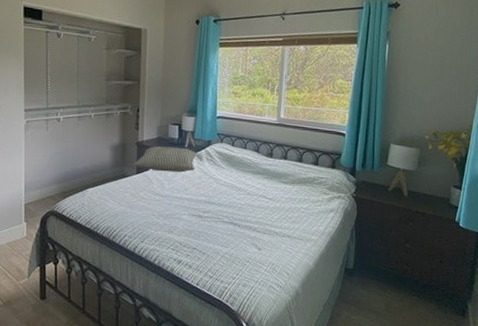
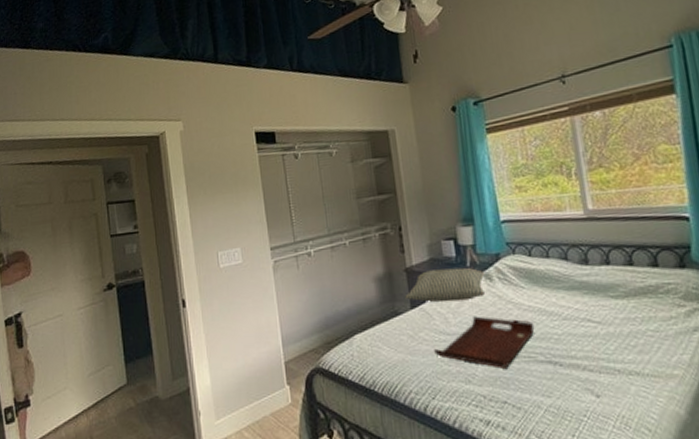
serving tray: none [149,185,226,225] -> present [434,316,535,369]

